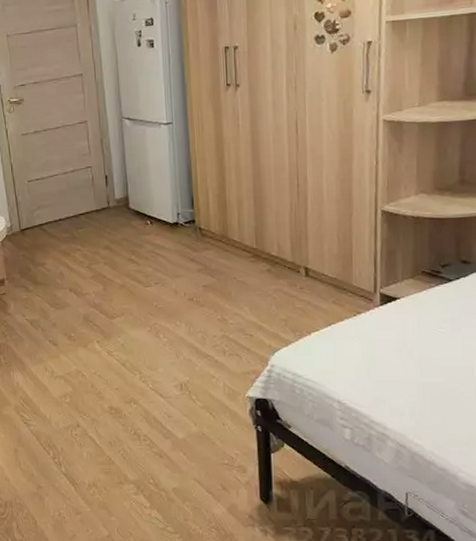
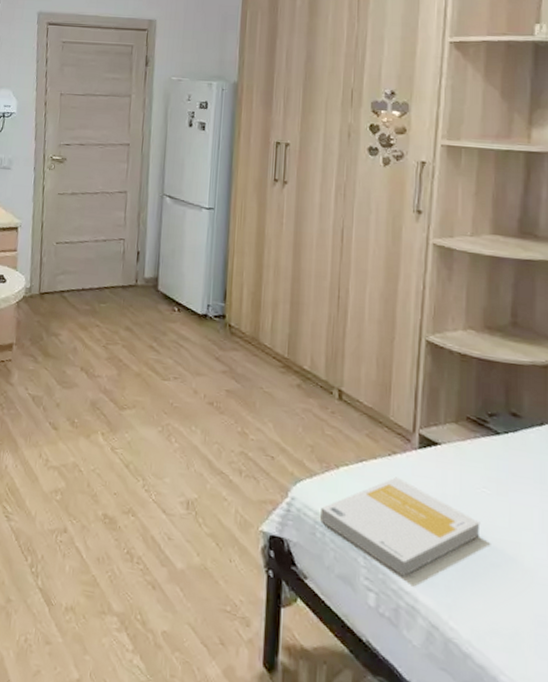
book: none [298,333,438,412] -> present [320,477,481,577]

